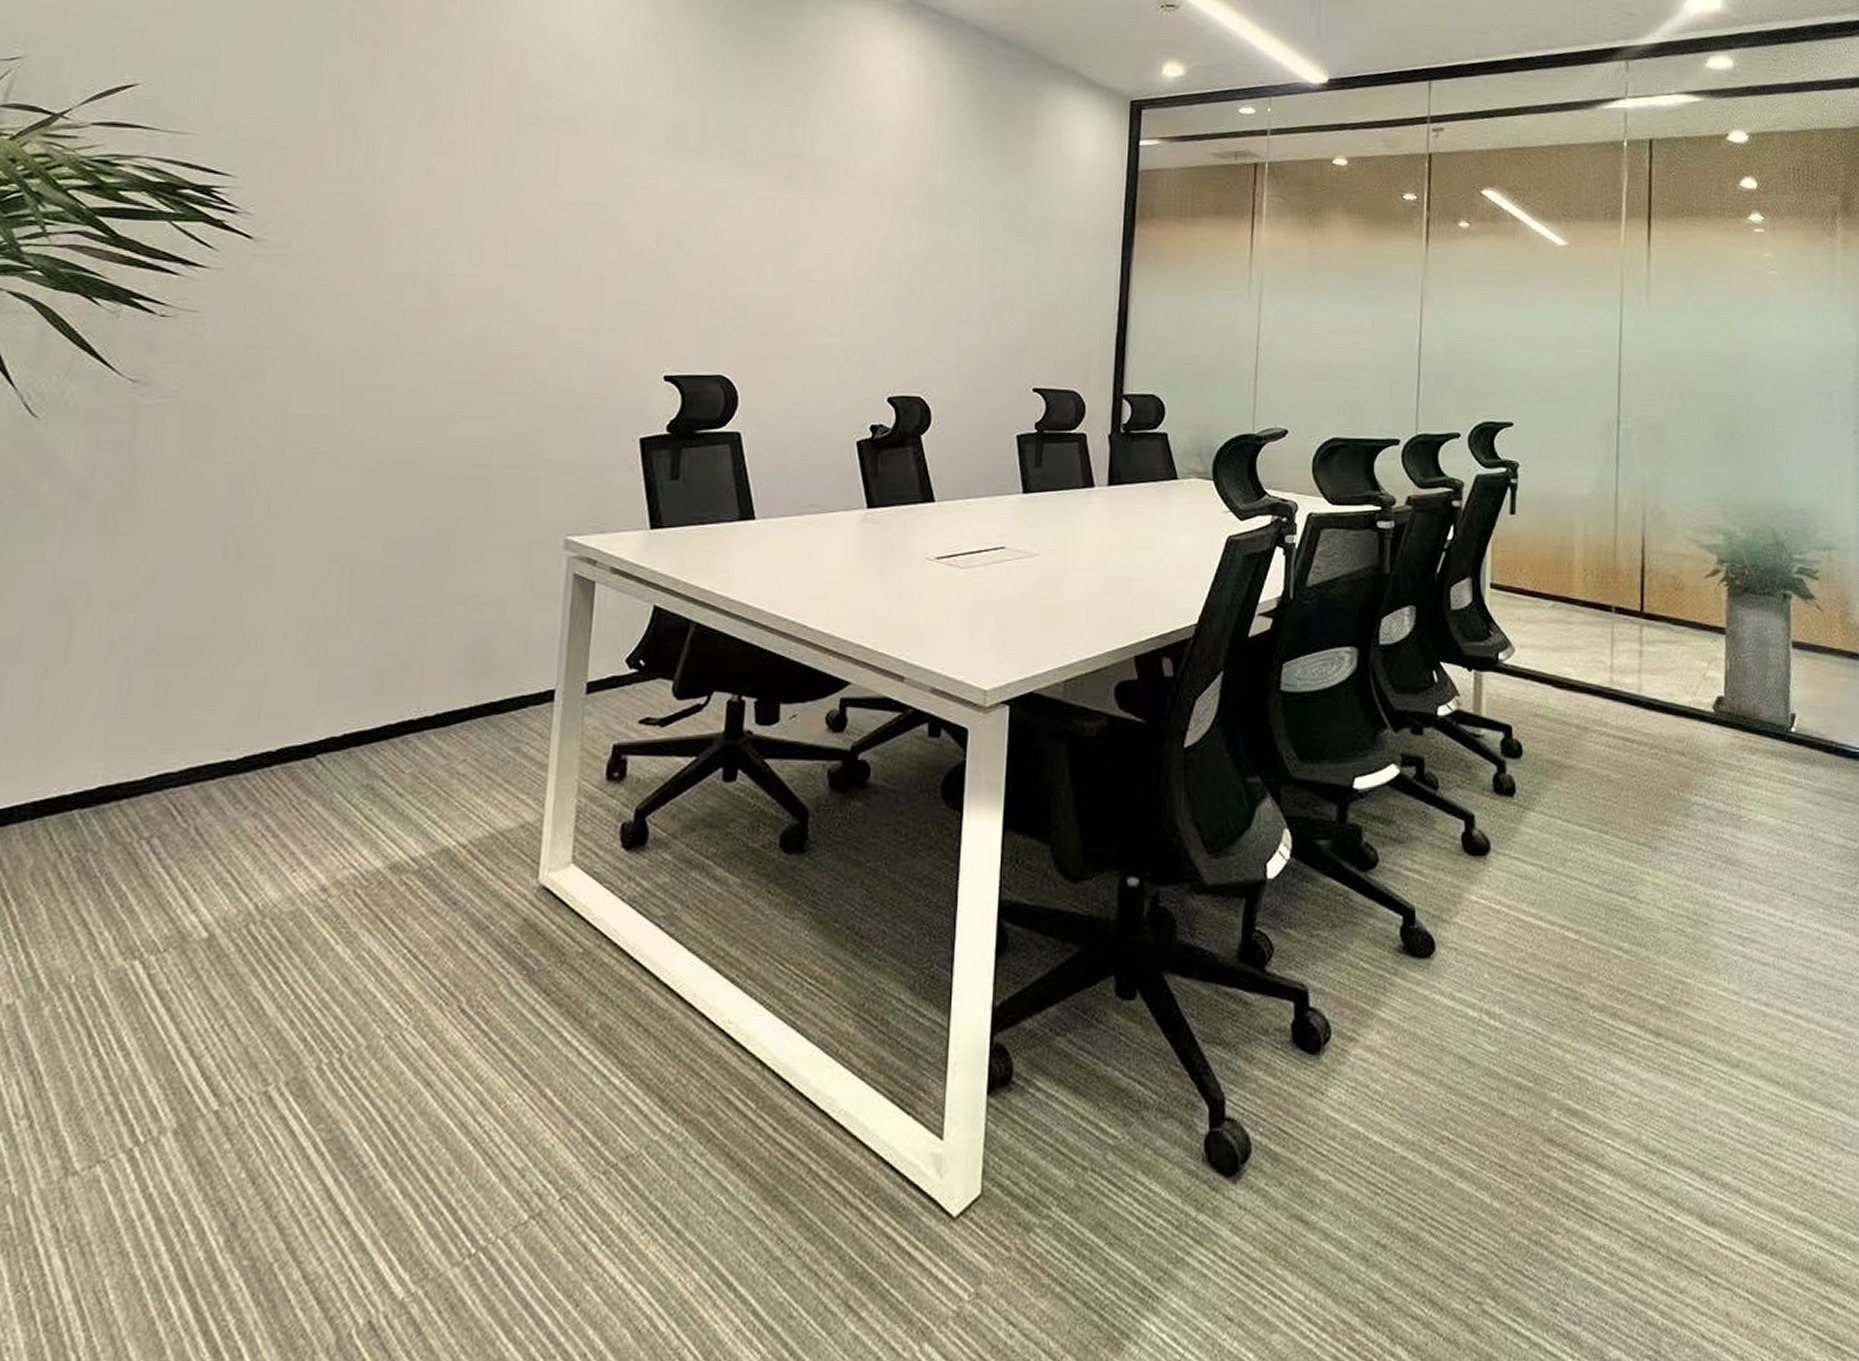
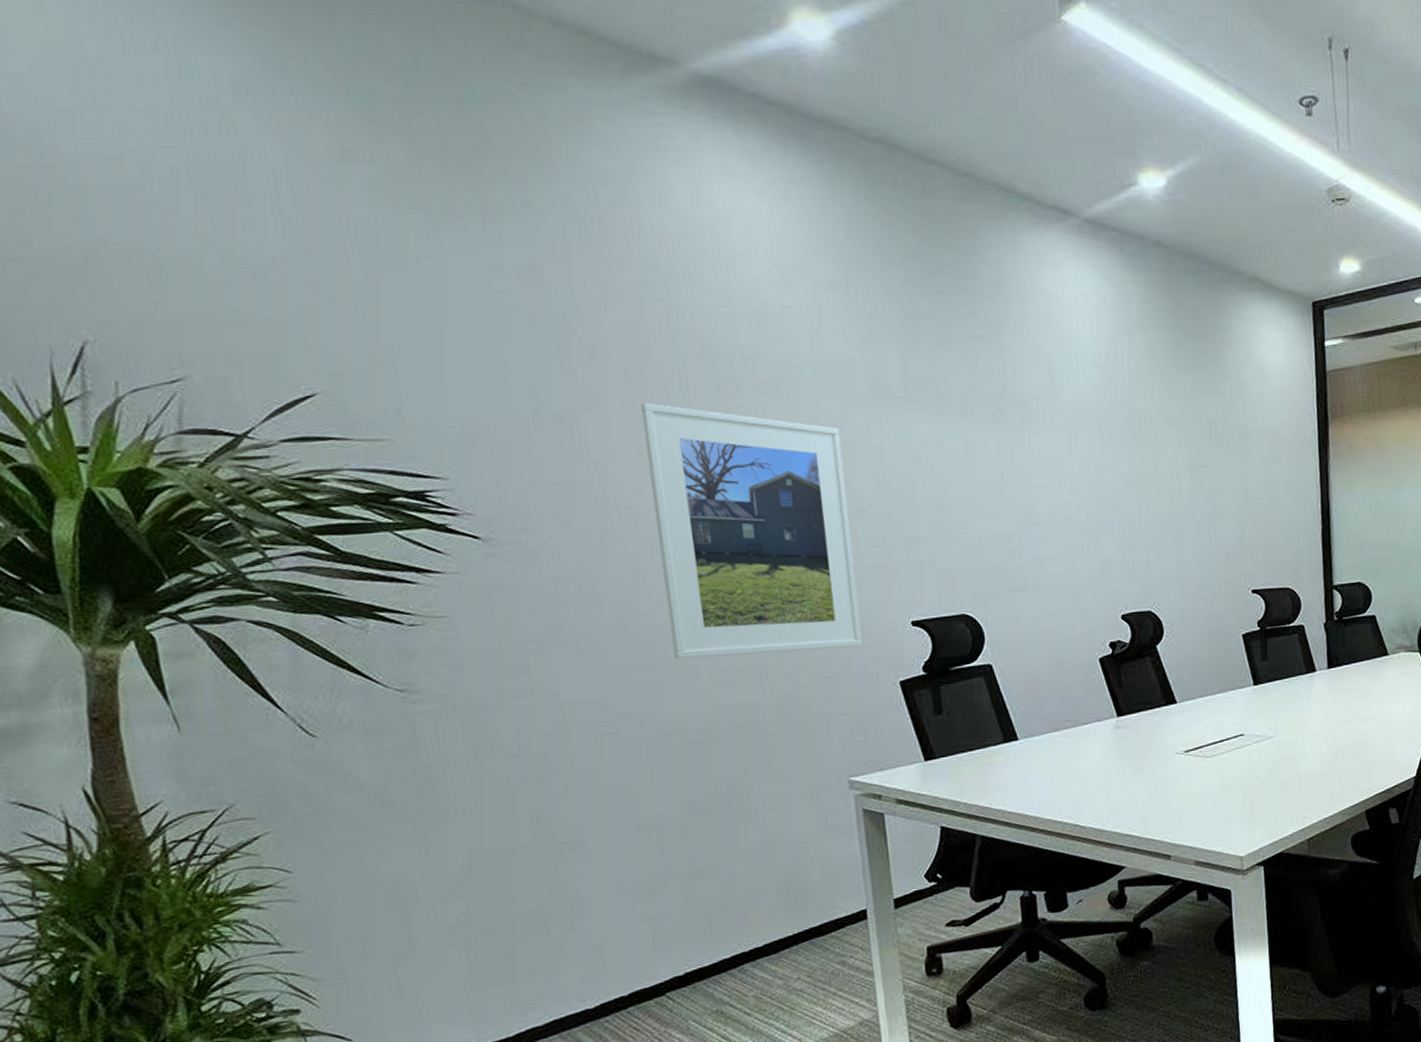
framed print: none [414,125,628,396] -> present [641,402,863,659]

